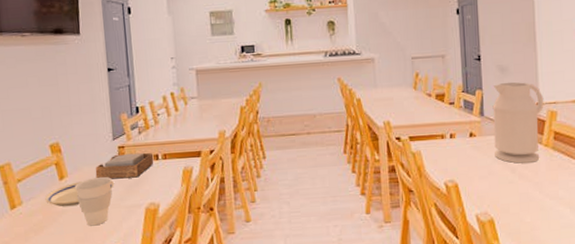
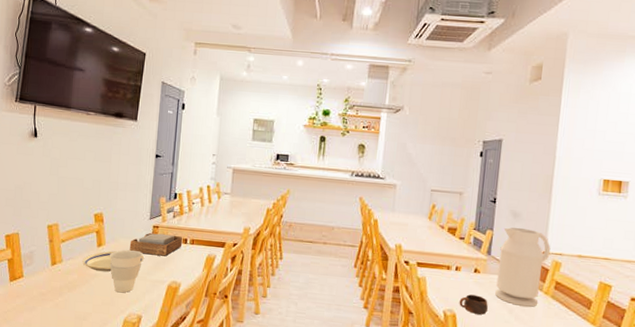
cup: none [459,160,489,180] -> present [459,294,488,315]

